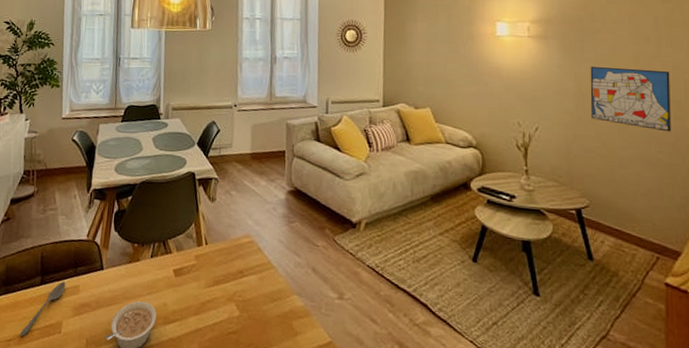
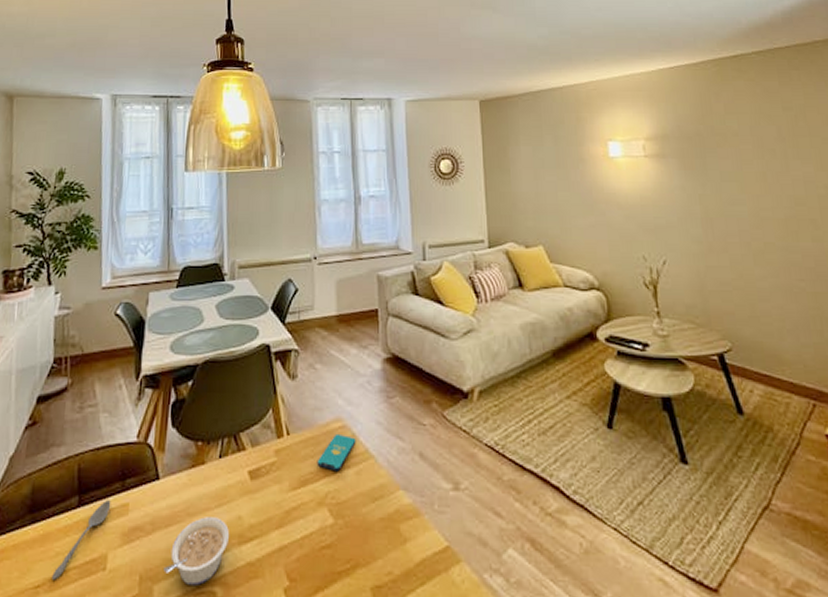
smartphone: none [228,247,261,276] -> present [317,433,356,472]
wall art: present [590,67,671,132] -> none [715,186,810,256]

